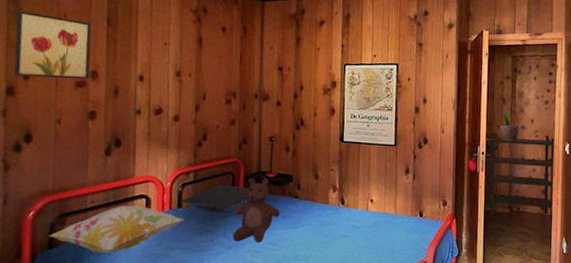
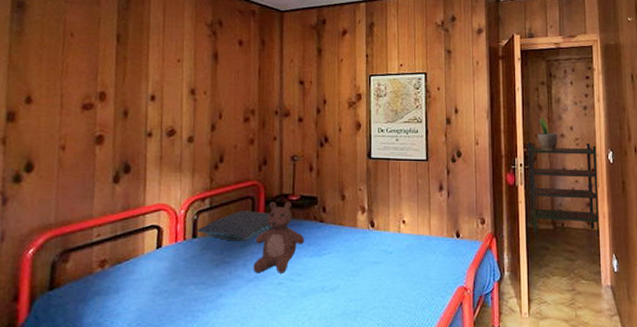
wall art: present [14,11,91,80] -> none [15,31,99,102]
decorative pillow: present [48,205,185,253] -> none [49,237,200,292]

